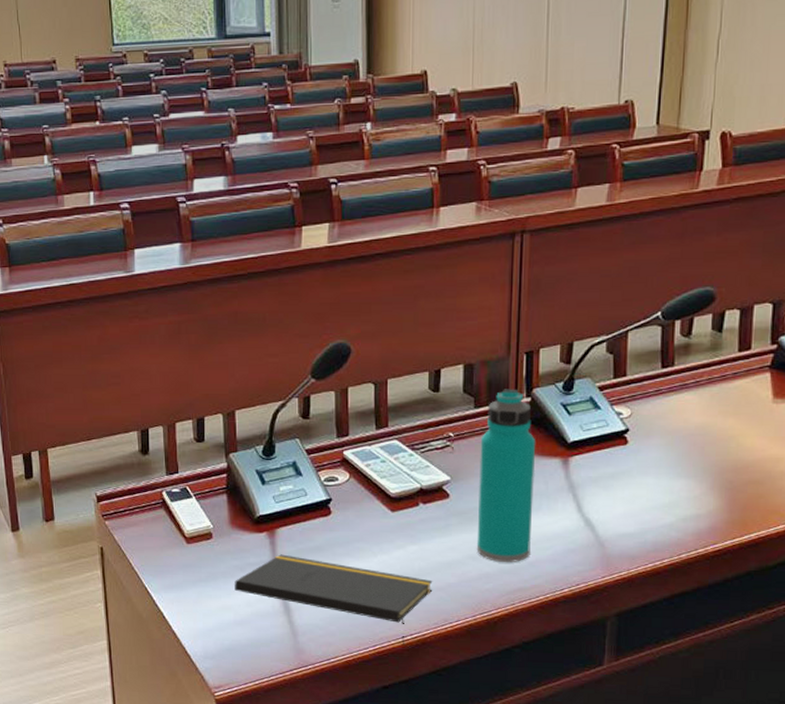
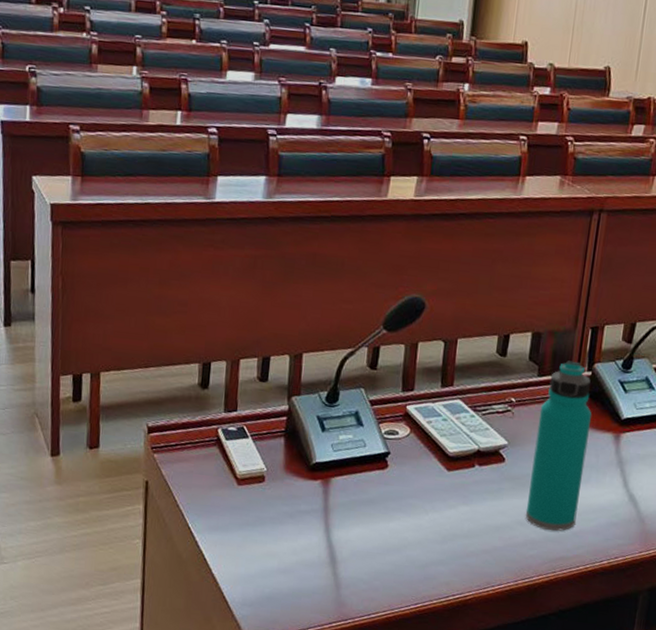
notepad: present [234,554,433,644] -> none [282,504,480,605]

